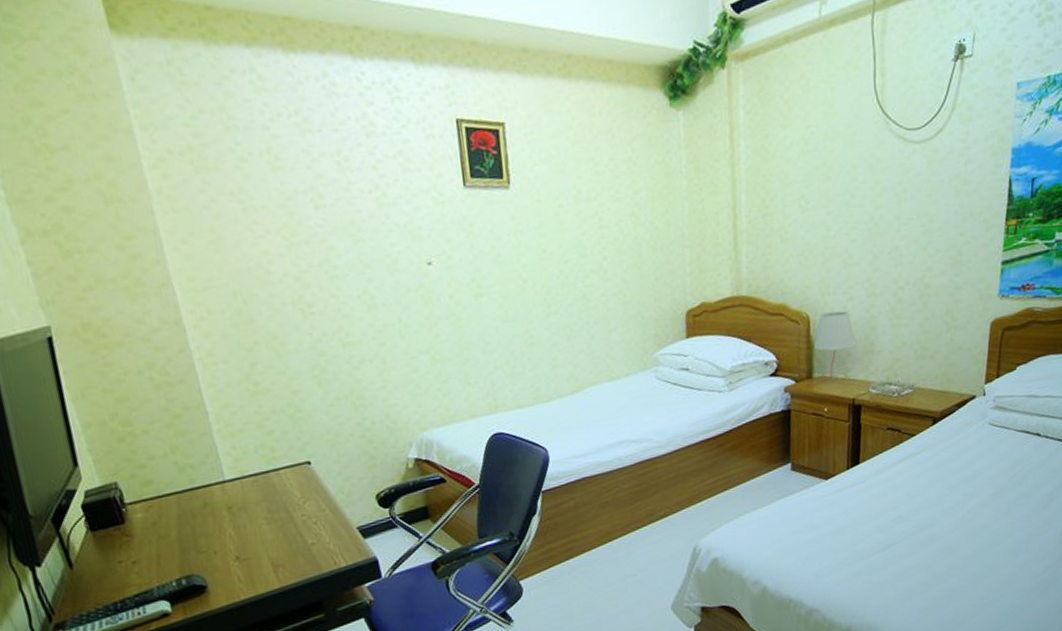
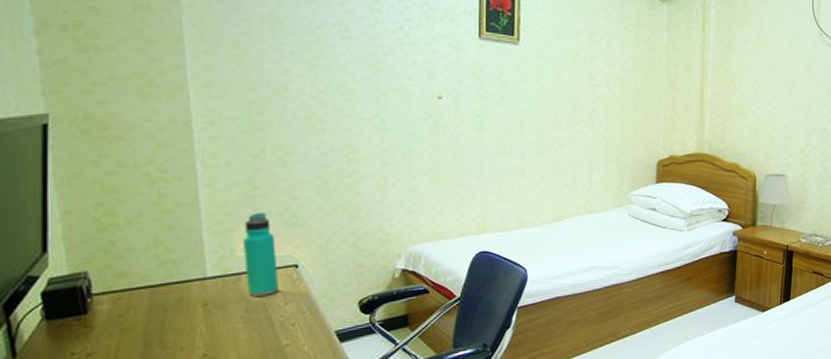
water bottle: none [252,409,296,498] -> present [243,213,278,298]

